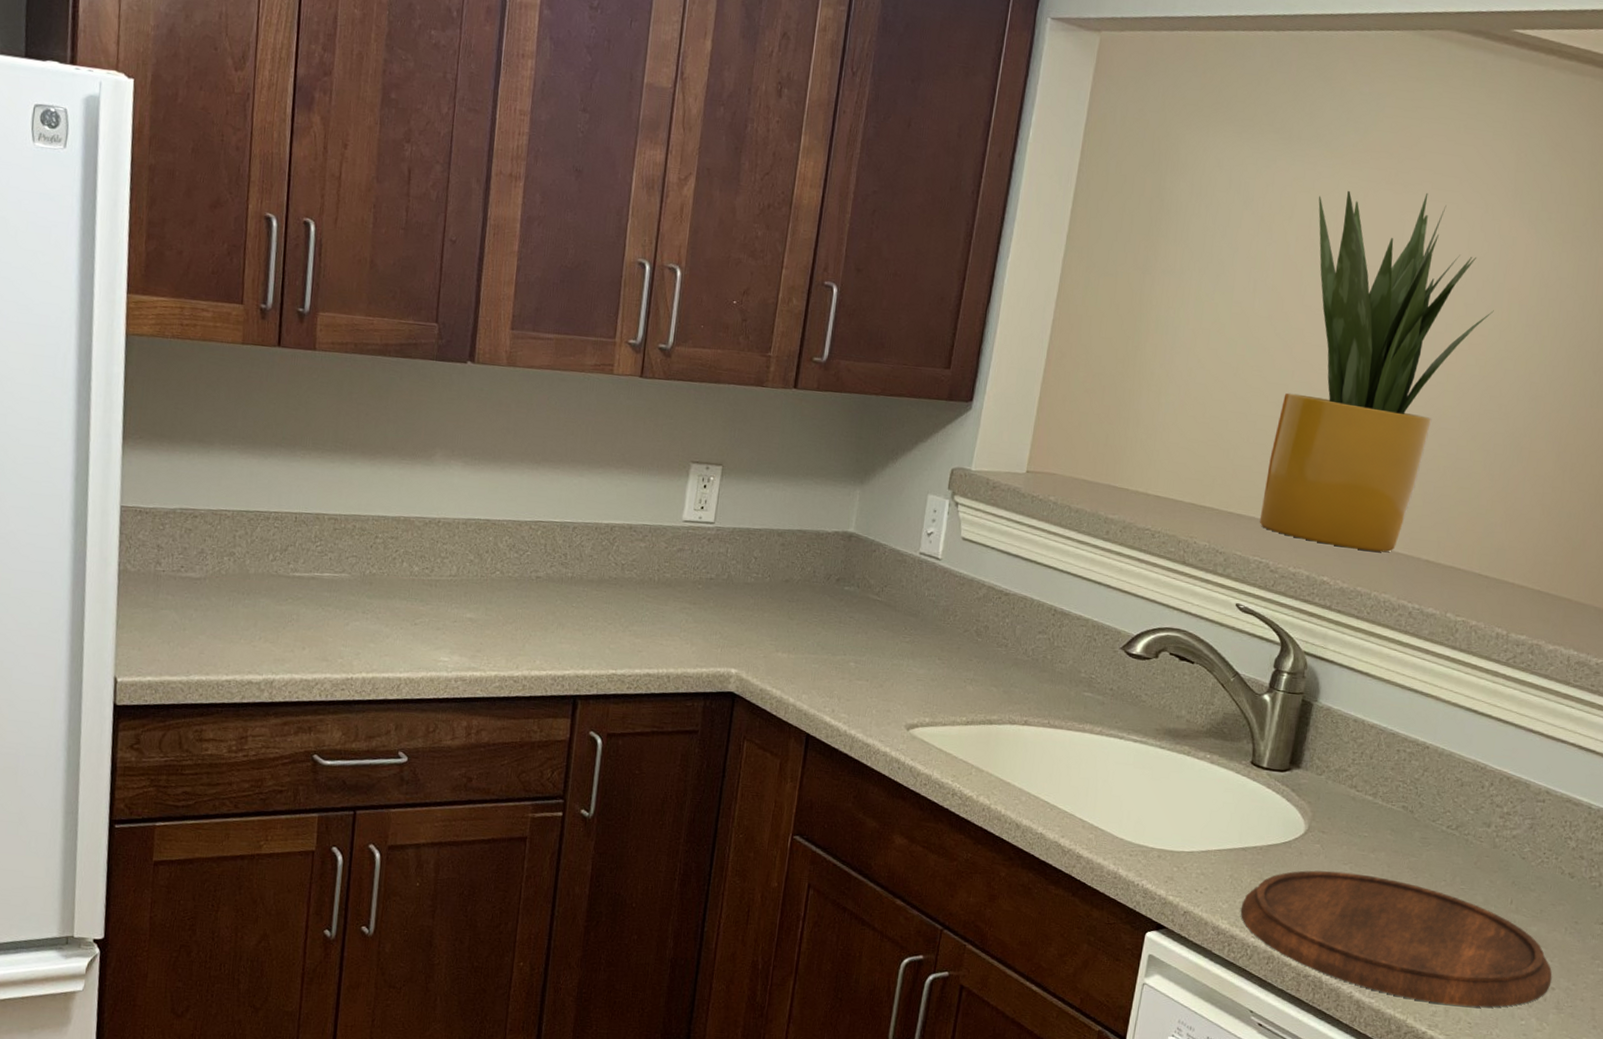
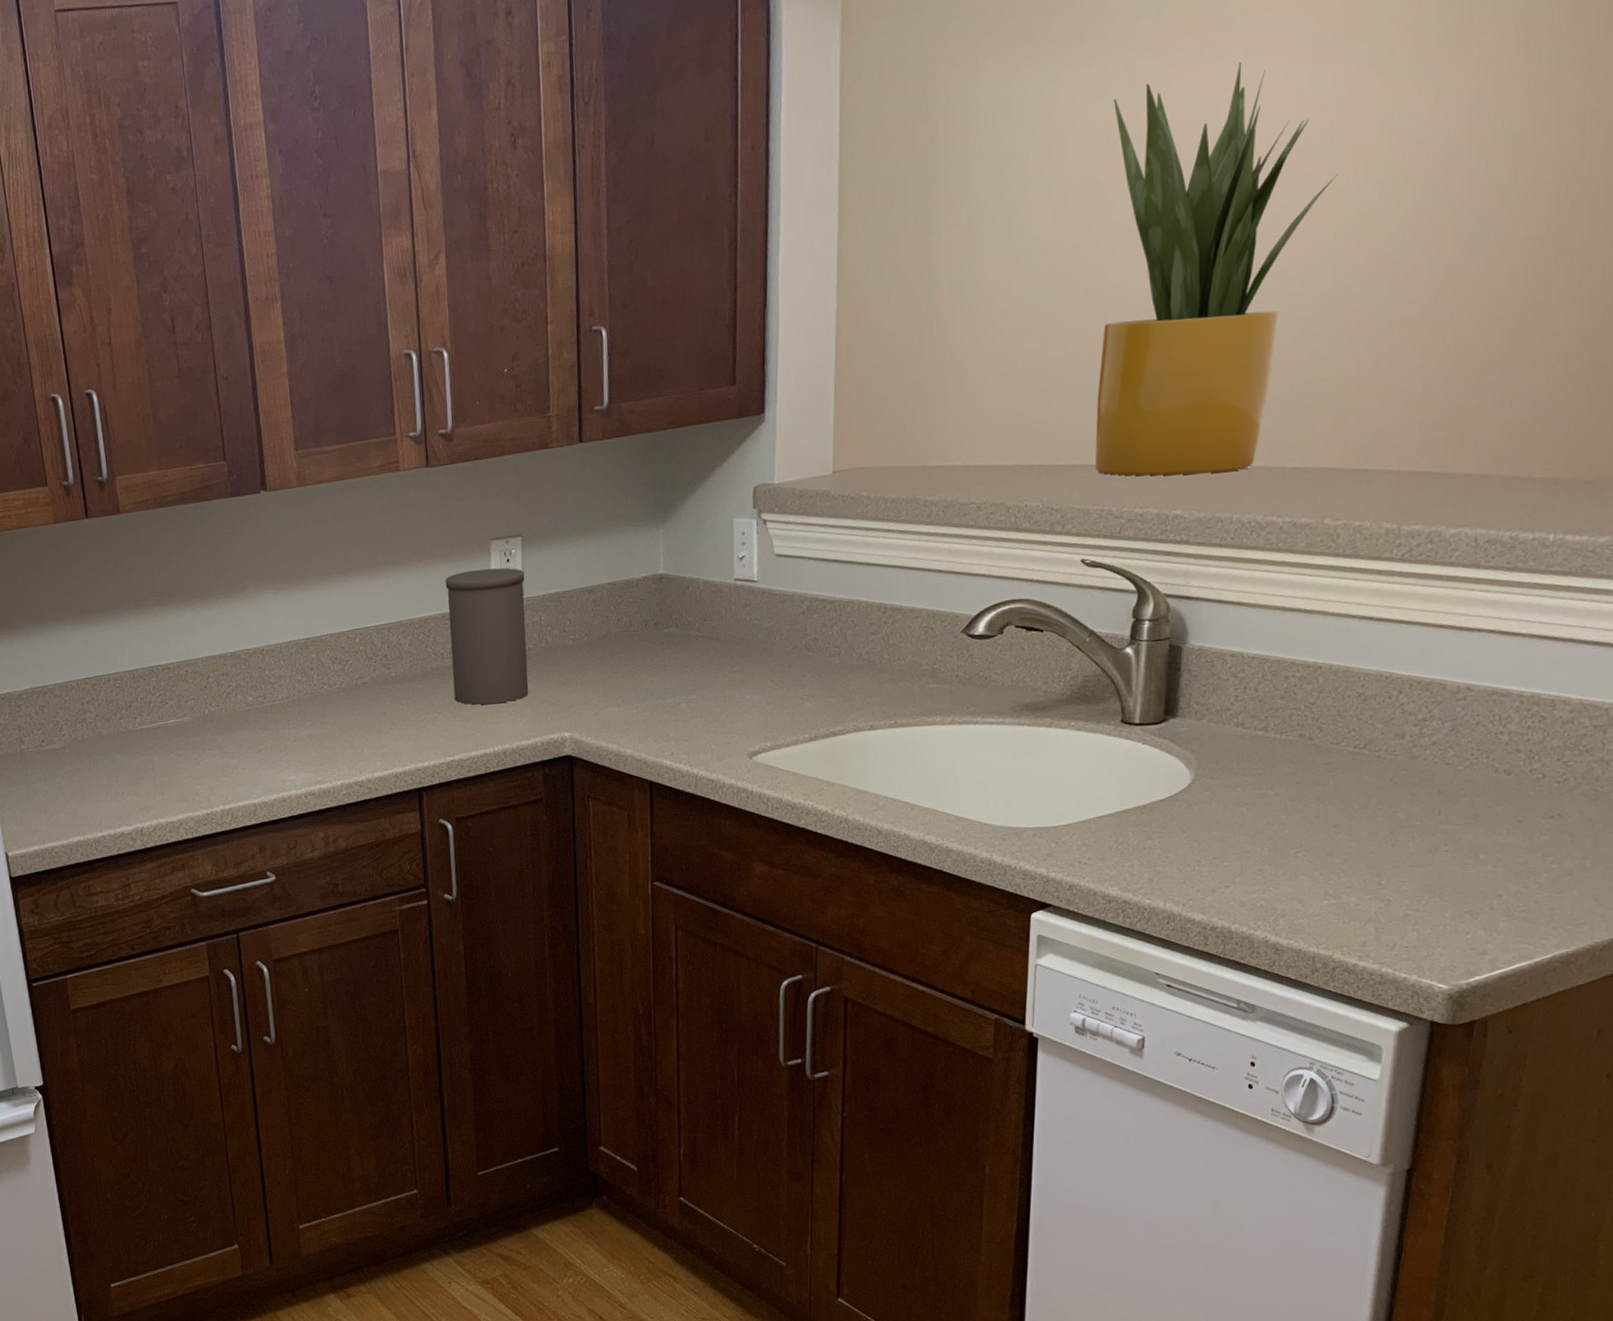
canister: none [627,487,720,627] -> present [445,567,529,705]
cutting board: present [1240,870,1552,1007] -> none [1131,813,1498,933]

